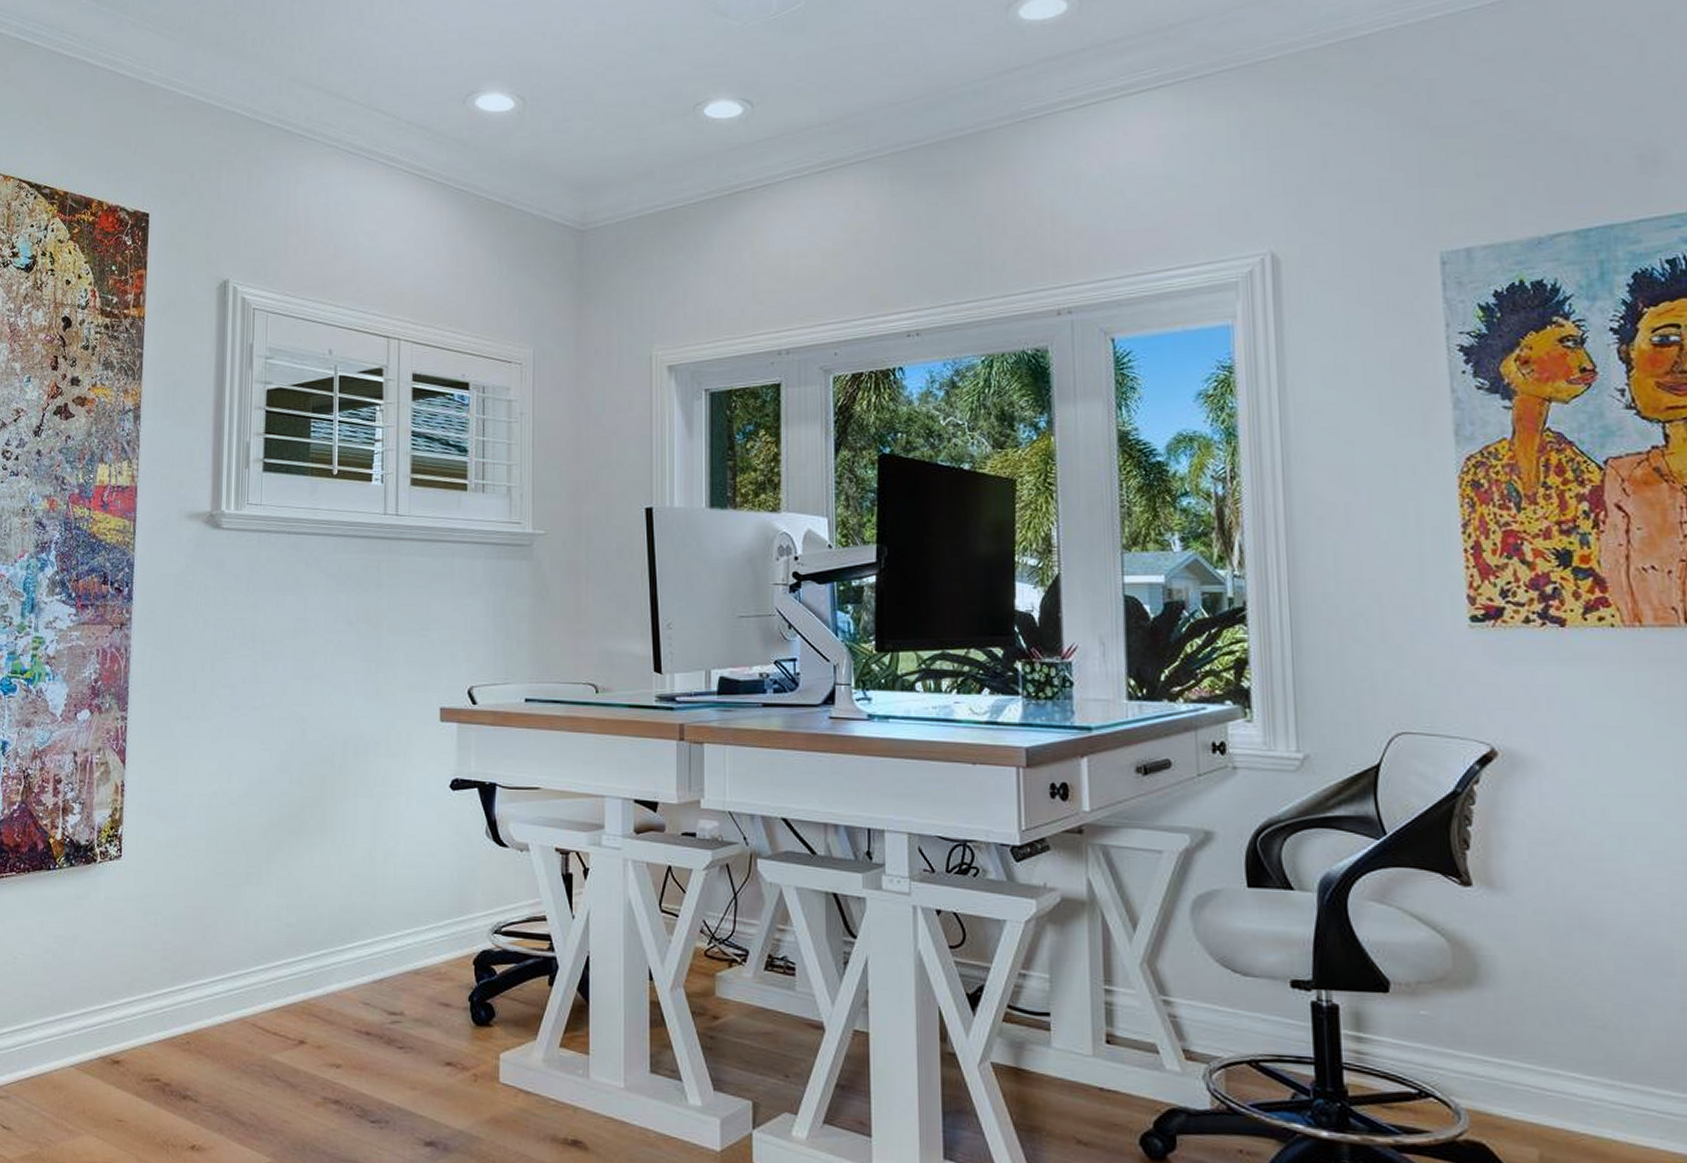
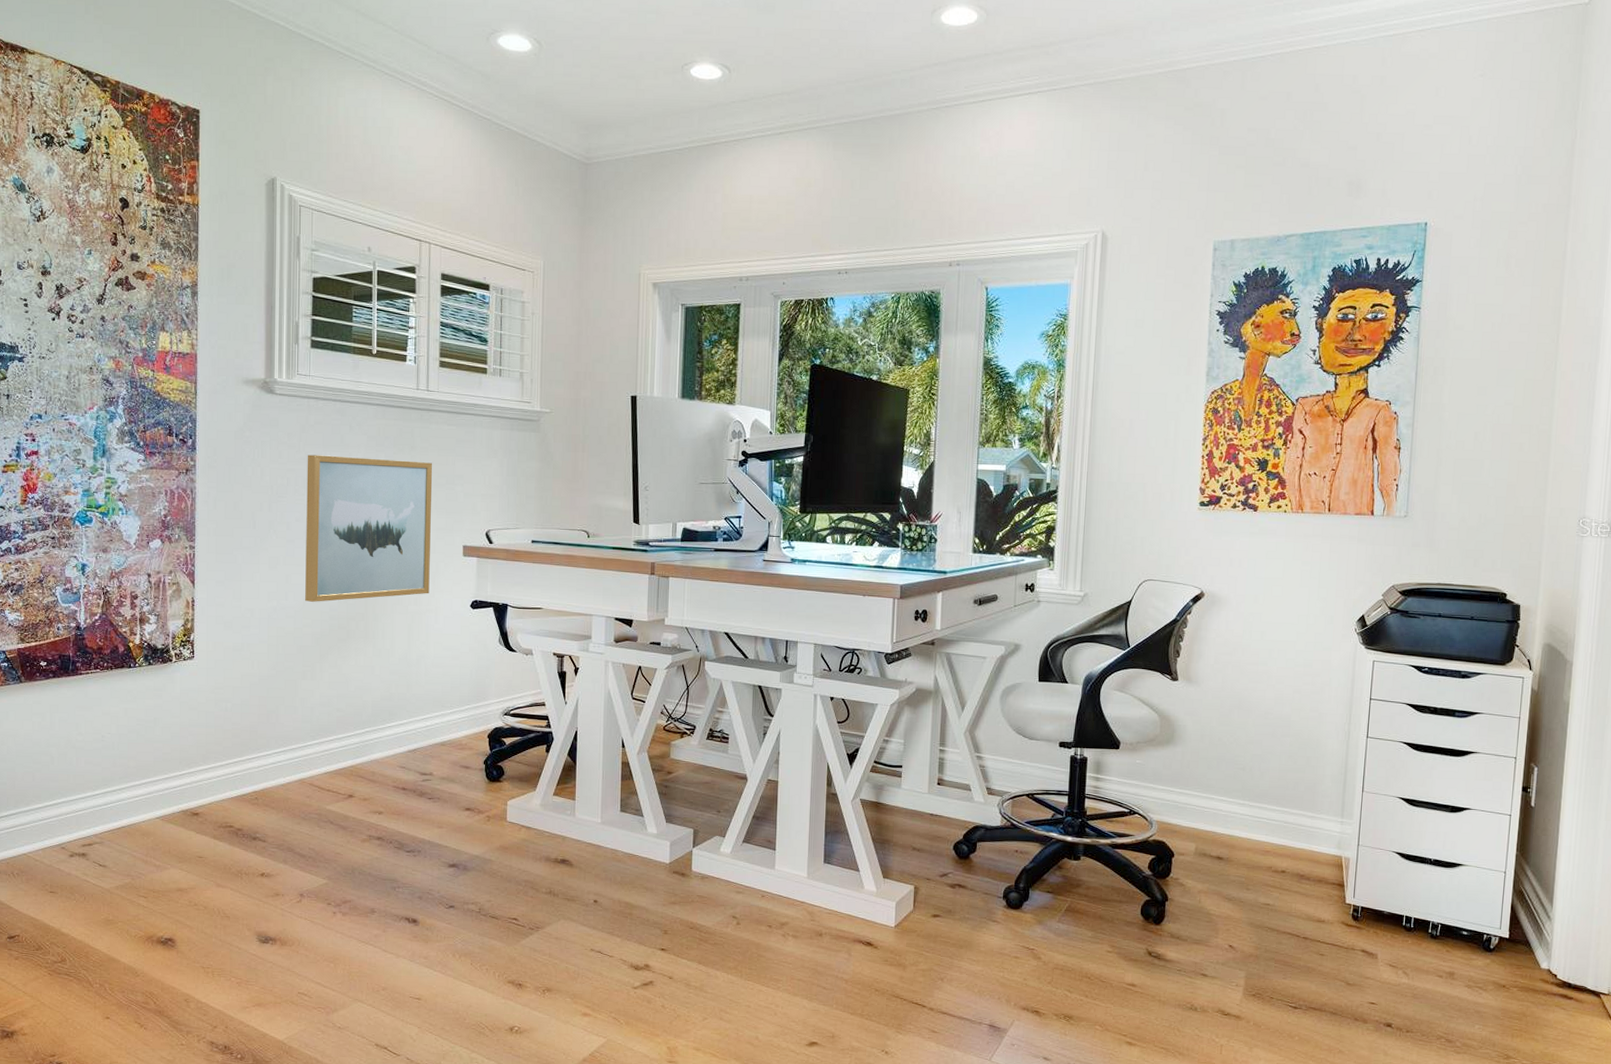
wall art: none [251,600,403,784] -> present [305,454,433,602]

